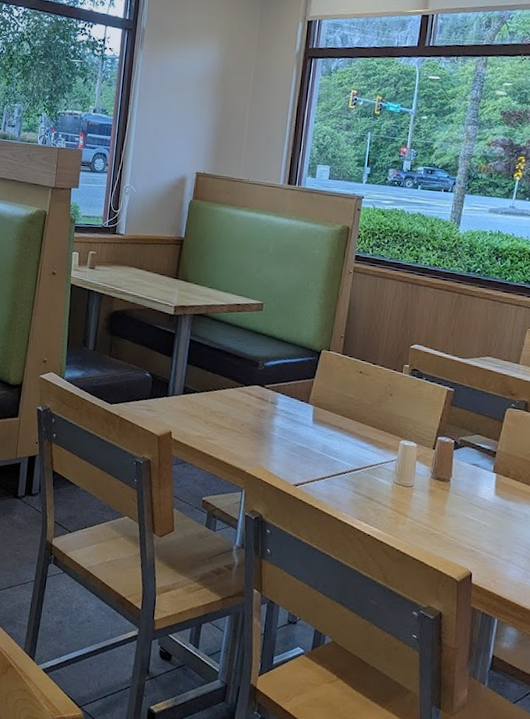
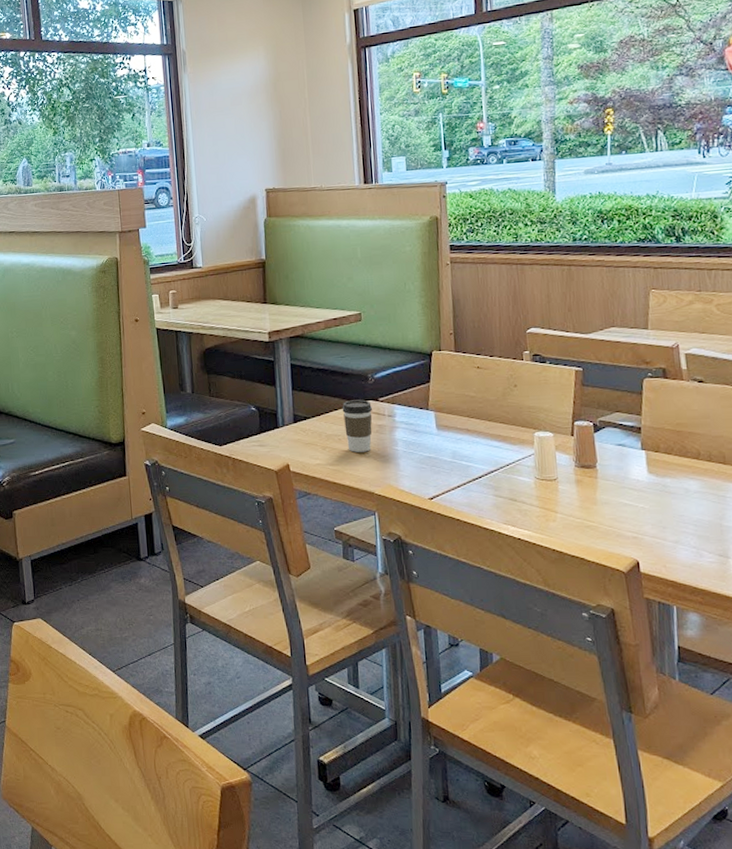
coffee cup: none [228,382,258,433] -> present [342,399,373,452]

